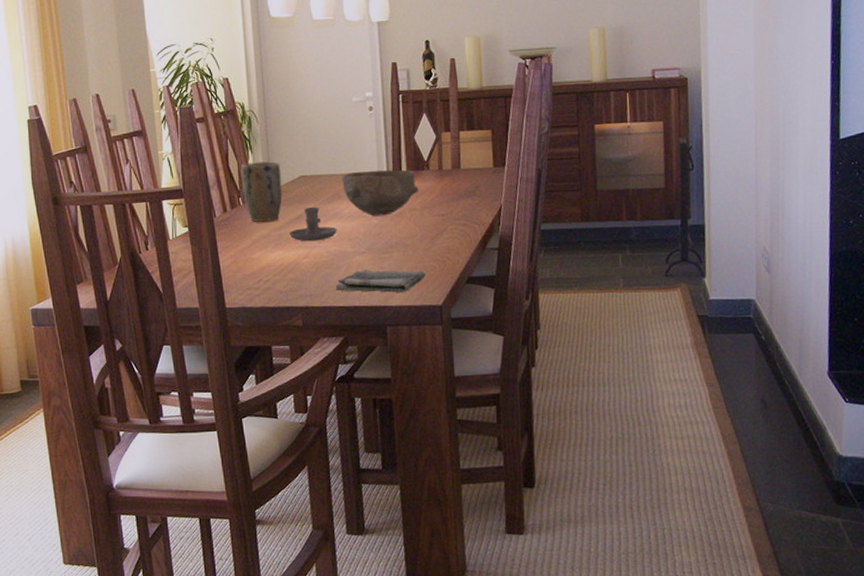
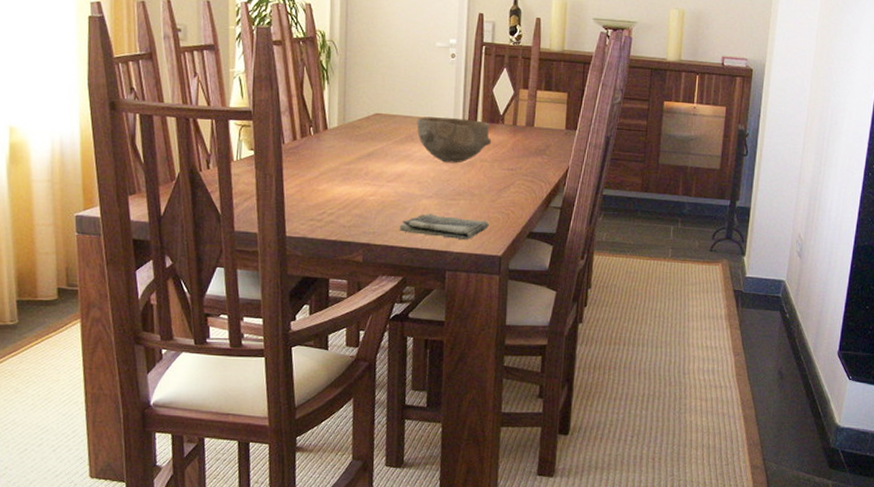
plant pot: present [240,161,283,222] -> none [314,92,357,155]
candle holder: present [289,207,337,242] -> none [359,146,407,180]

